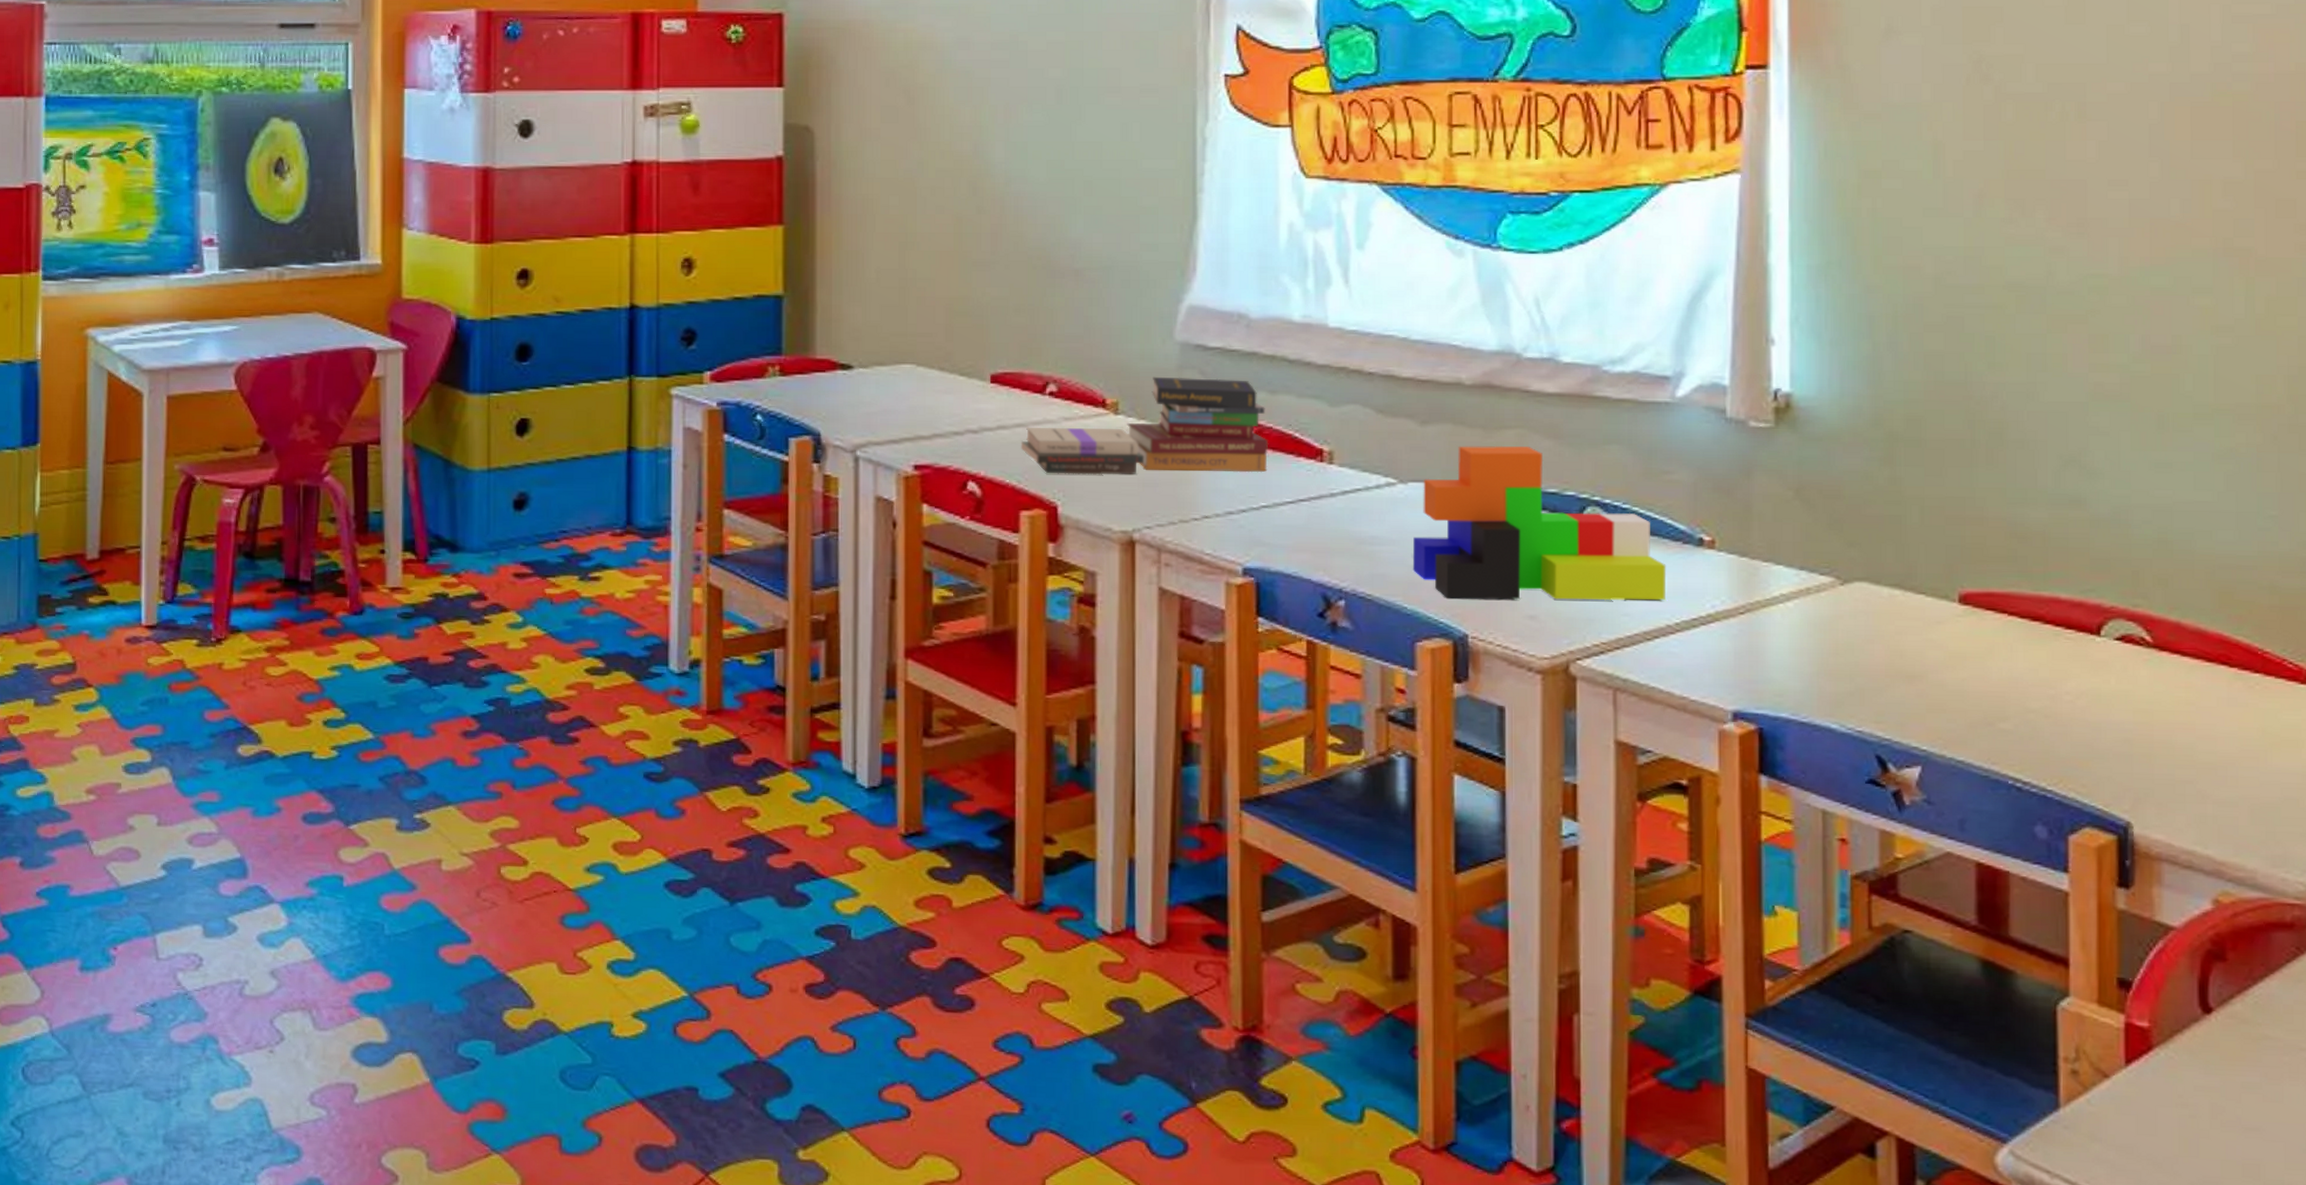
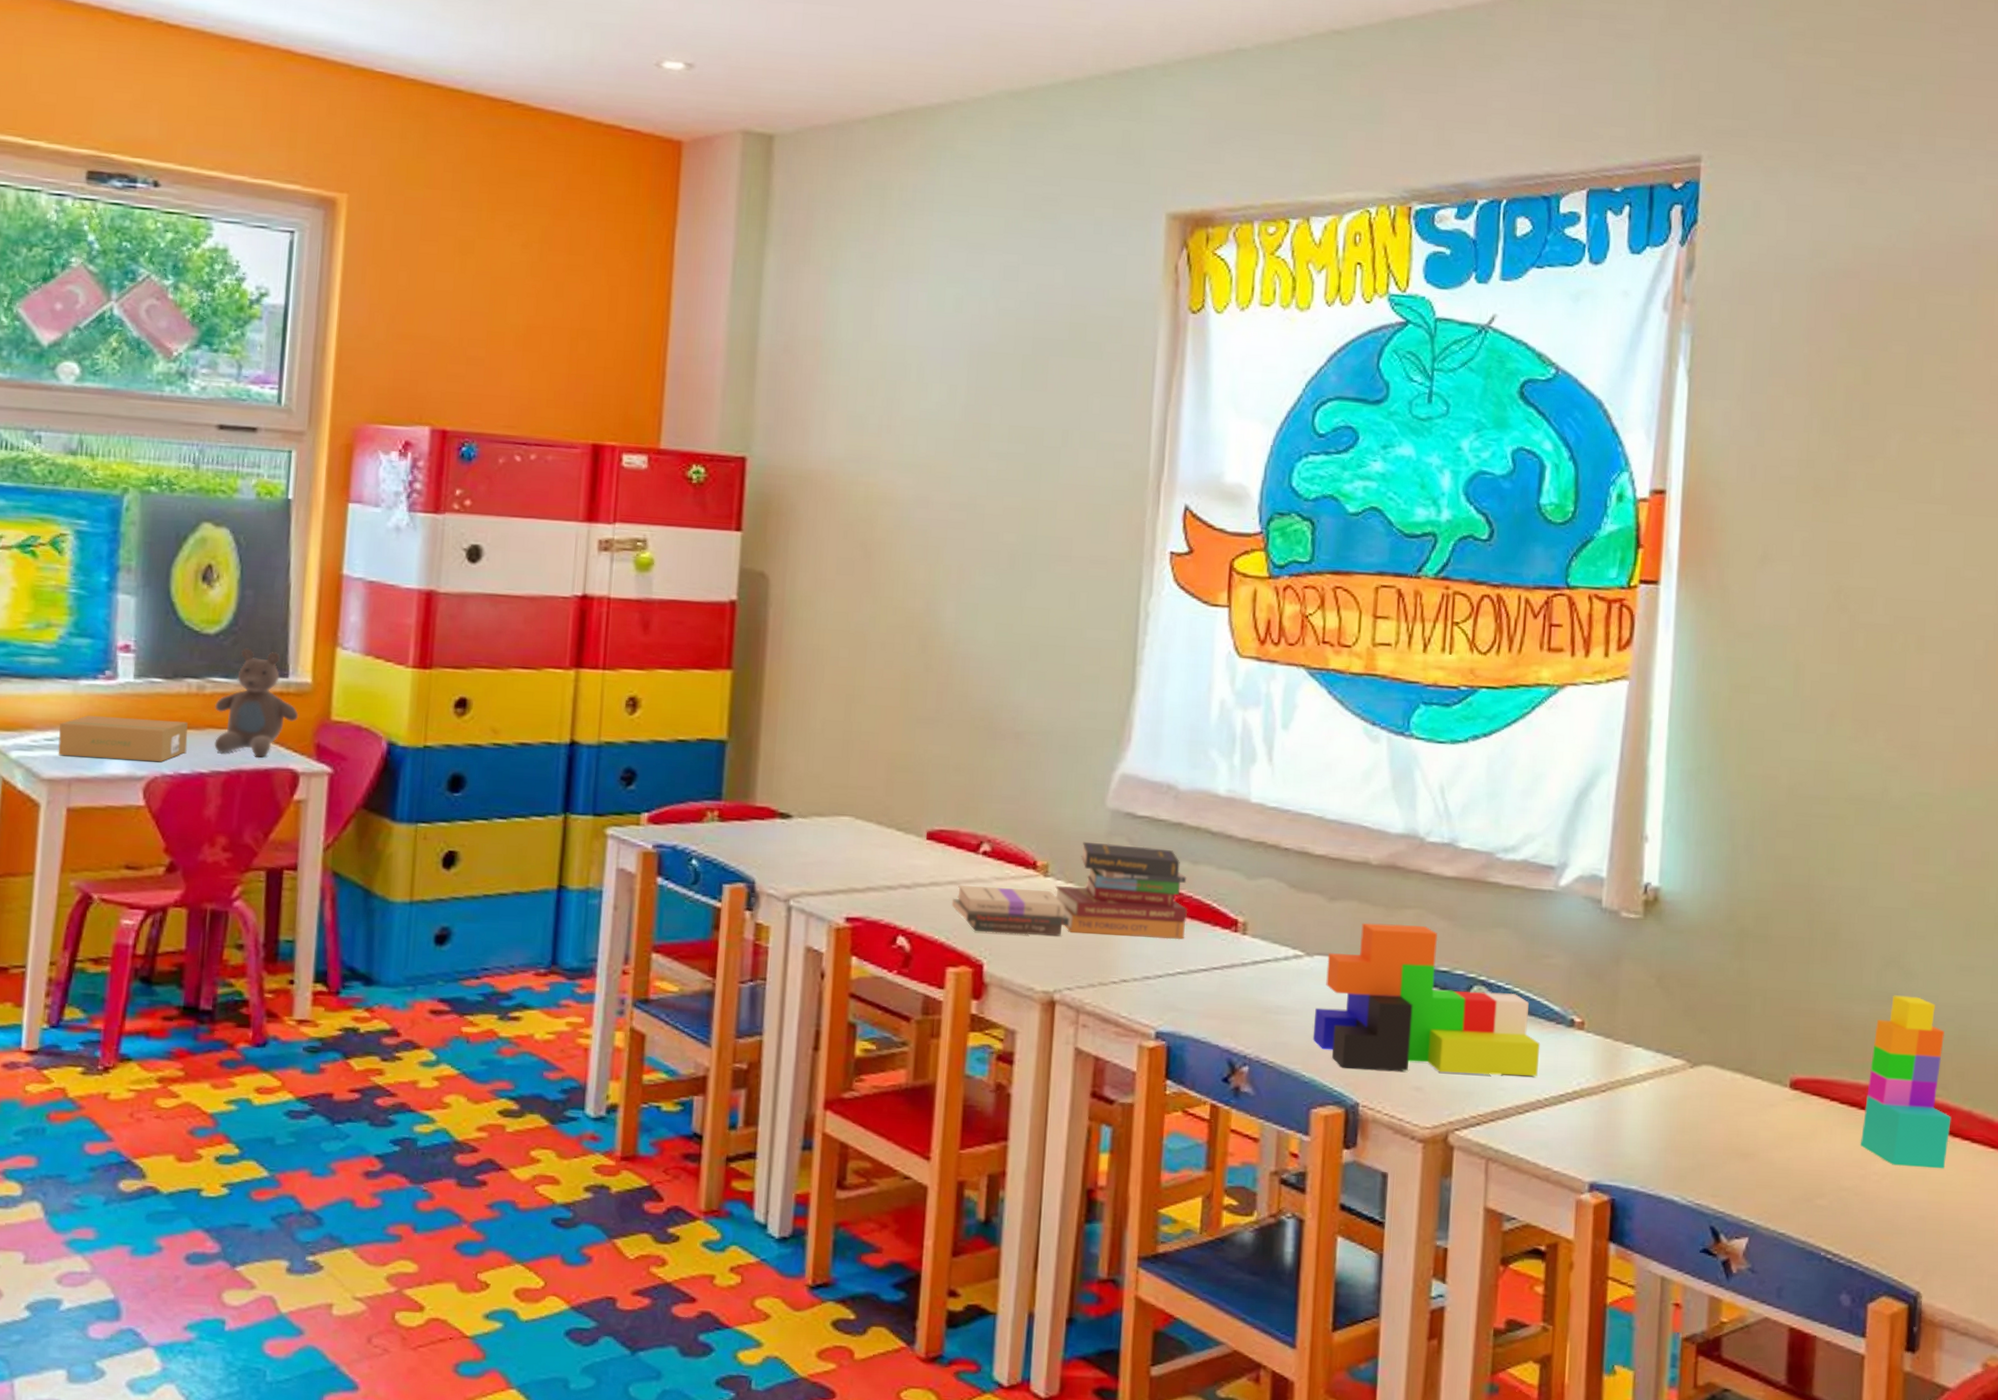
box: none [155,307,272,348] -> present [58,715,188,763]
stuffed animal: none [294,234,372,338] -> present [214,648,299,758]
toy blocks: none [2048,497,2156,686] -> present [1861,995,1952,1169]

